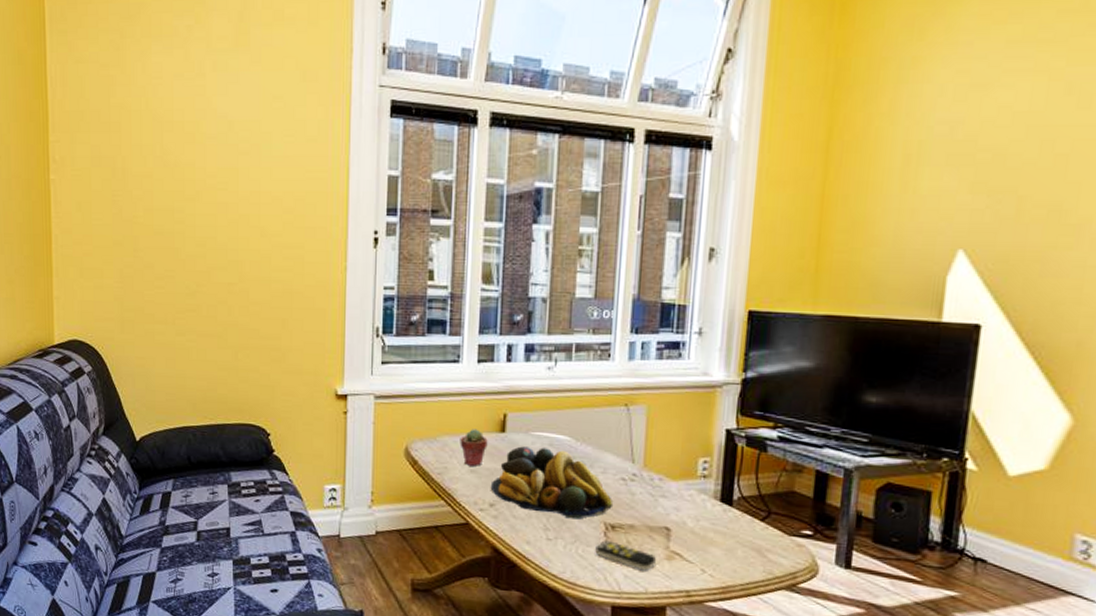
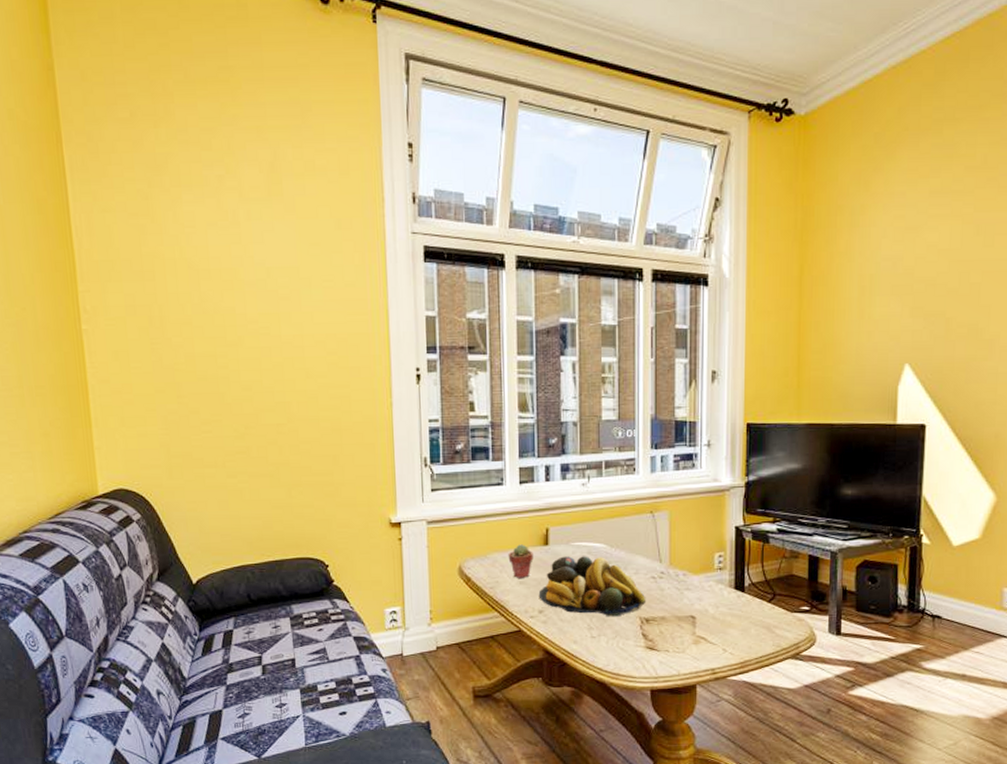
remote control: present [595,540,657,571] -> none [634,633,686,656]

